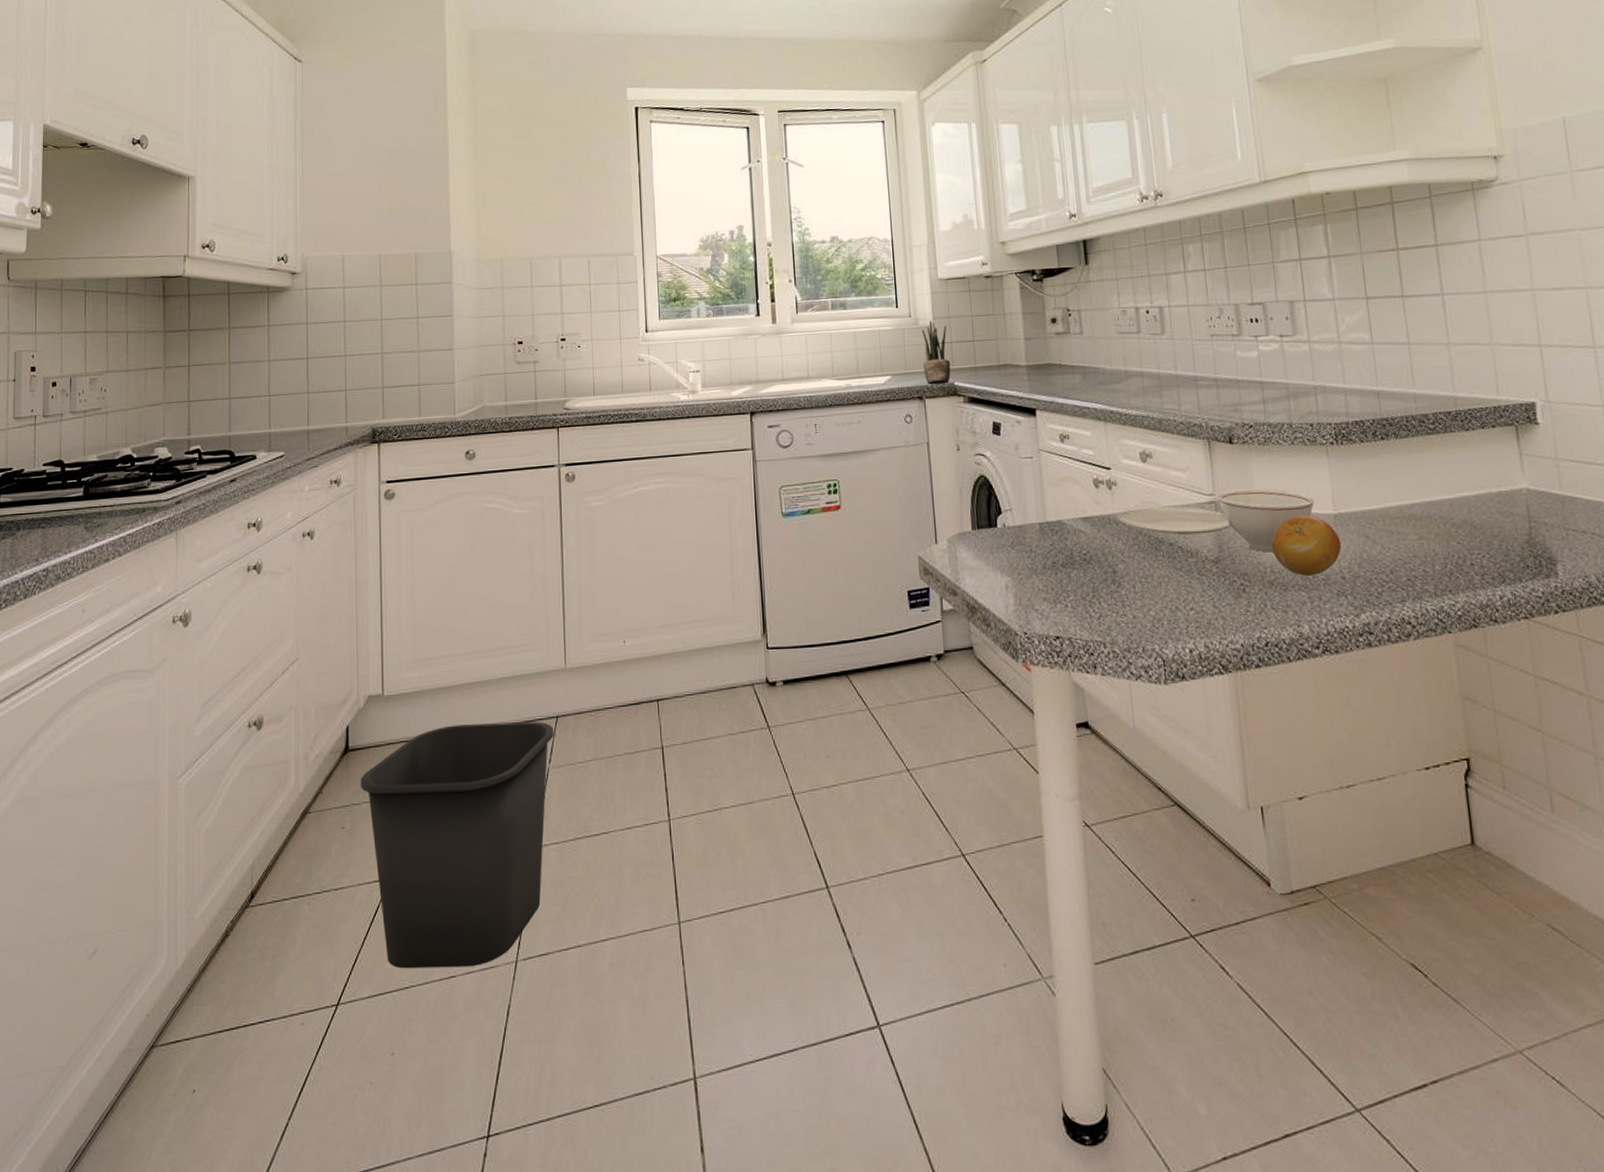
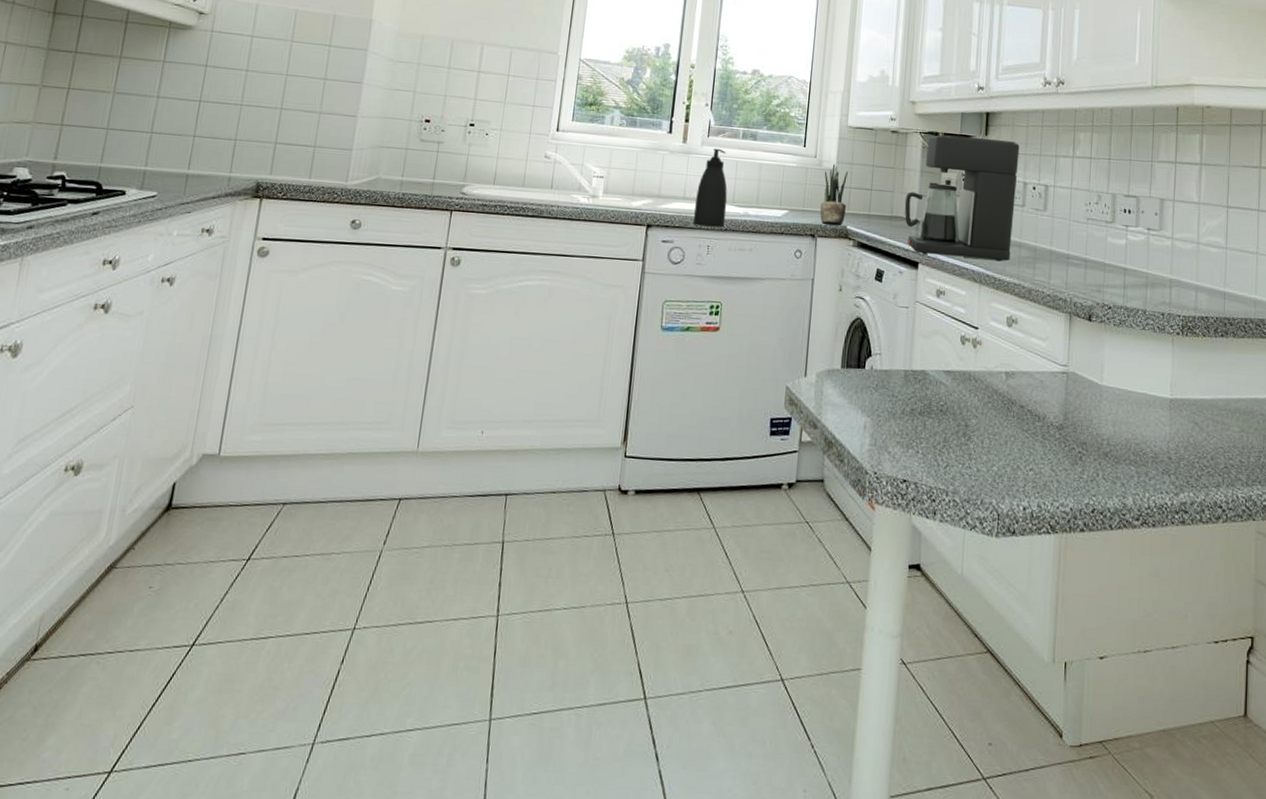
waste bin: present [360,721,554,969] -> none [174,494,395,745]
soap dispenser: none [794,323,829,406] -> present [693,148,728,228]
coffee maker: none [1010,266,1134,399] -> present [904,135,1020,262]
plate: present [1118,506,1232,535] -> none [978,368,1079,401]
bowl: present [1218,488,1315,553] -> none [1070,363,1155,426]
fruit: present [1271,514,1342,576] -> none [1111,395,1173,453]

